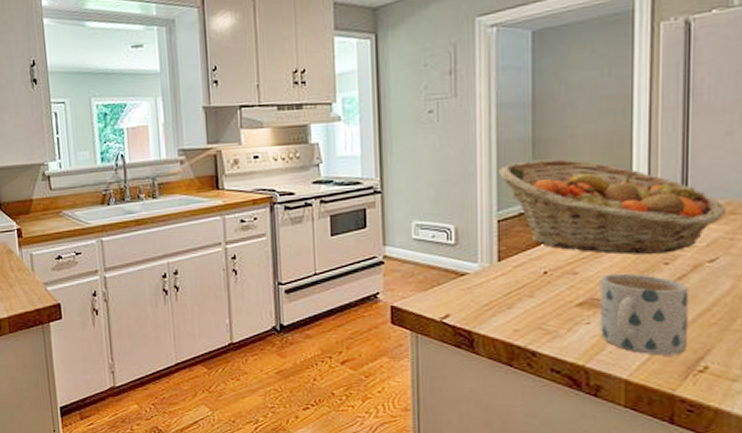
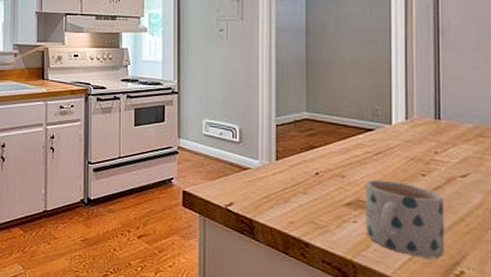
fruit basket: present [499,159,726,255] -> none [277,77,474,166]

